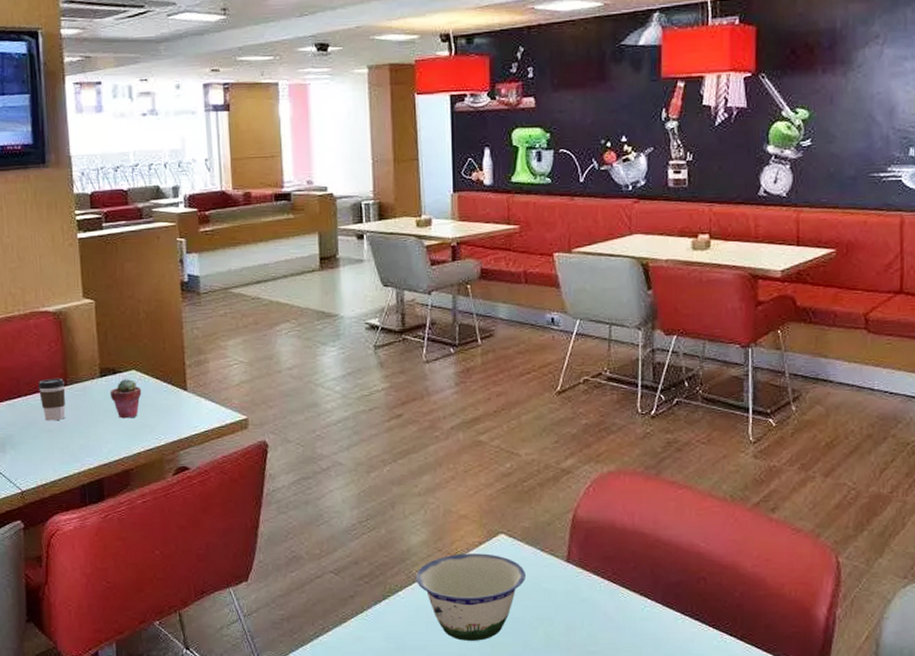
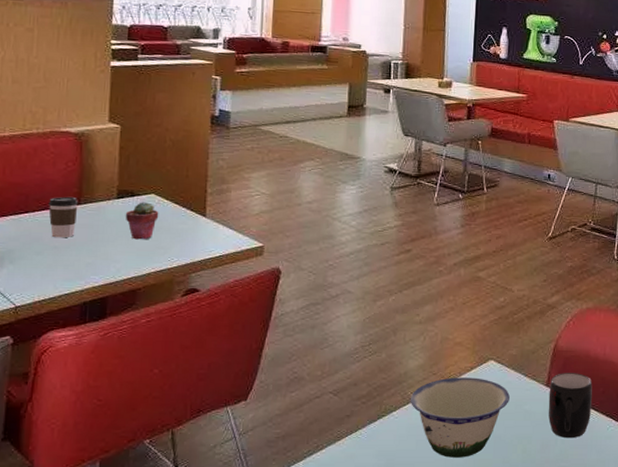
mug: none [570,546,621,620] -> present [548,373,593,439]

